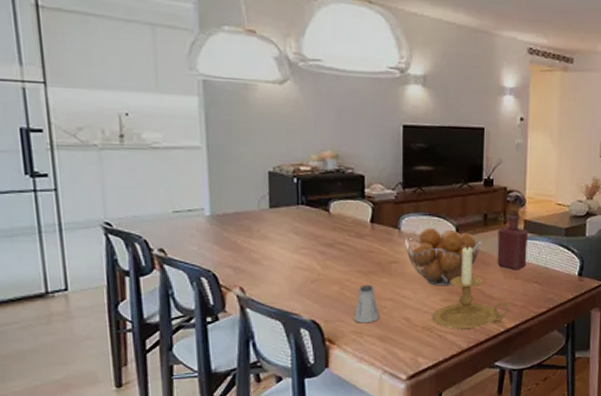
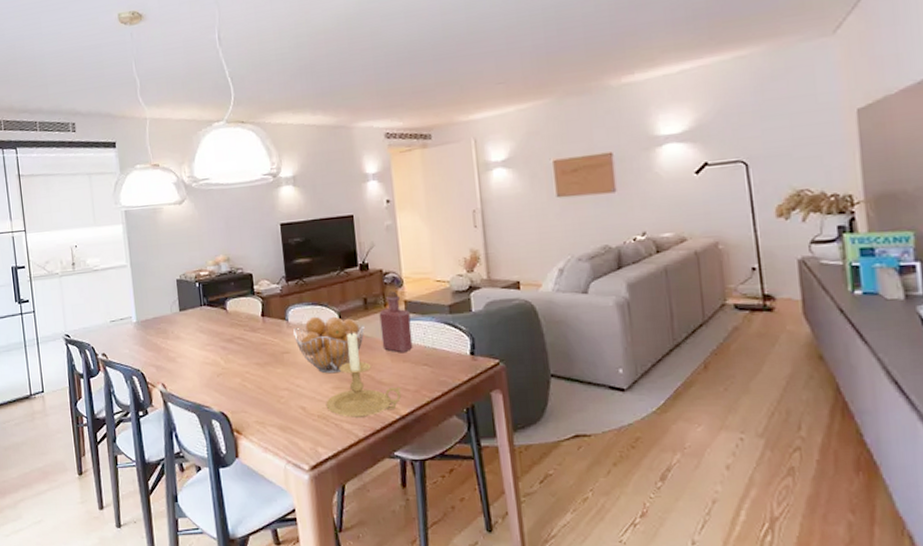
saltshaker: present [354,284,380,323] -> none [255,375,278,414]

